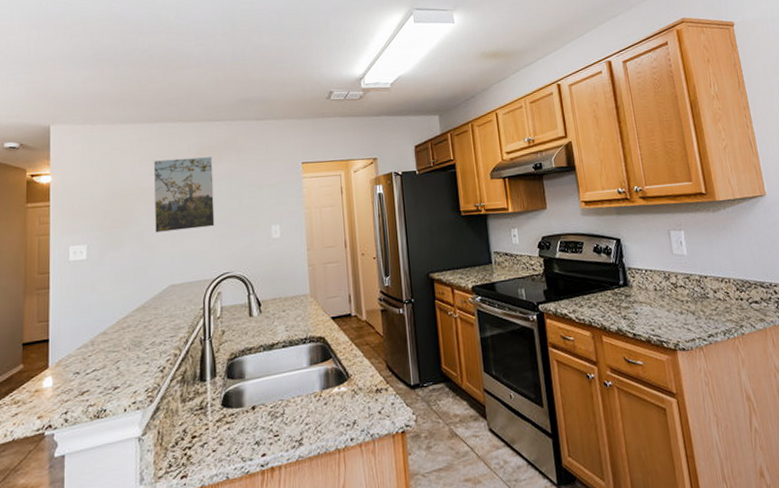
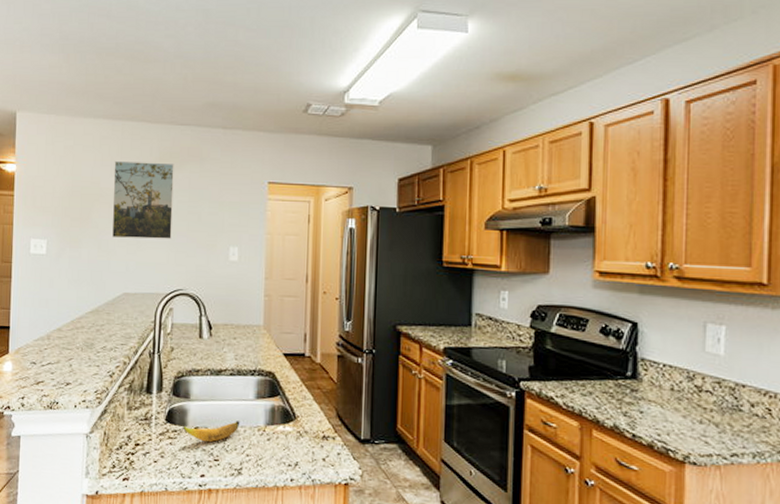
banana: none [239,391,297,420] -> present [182,421,240,442]

